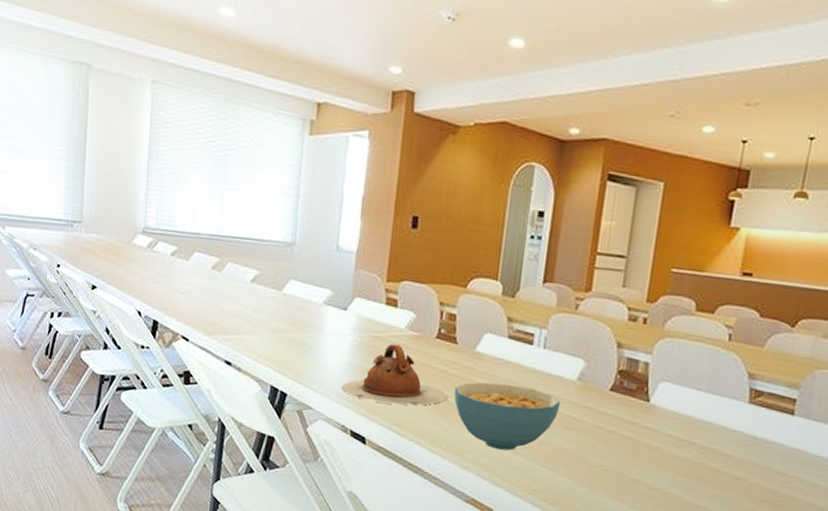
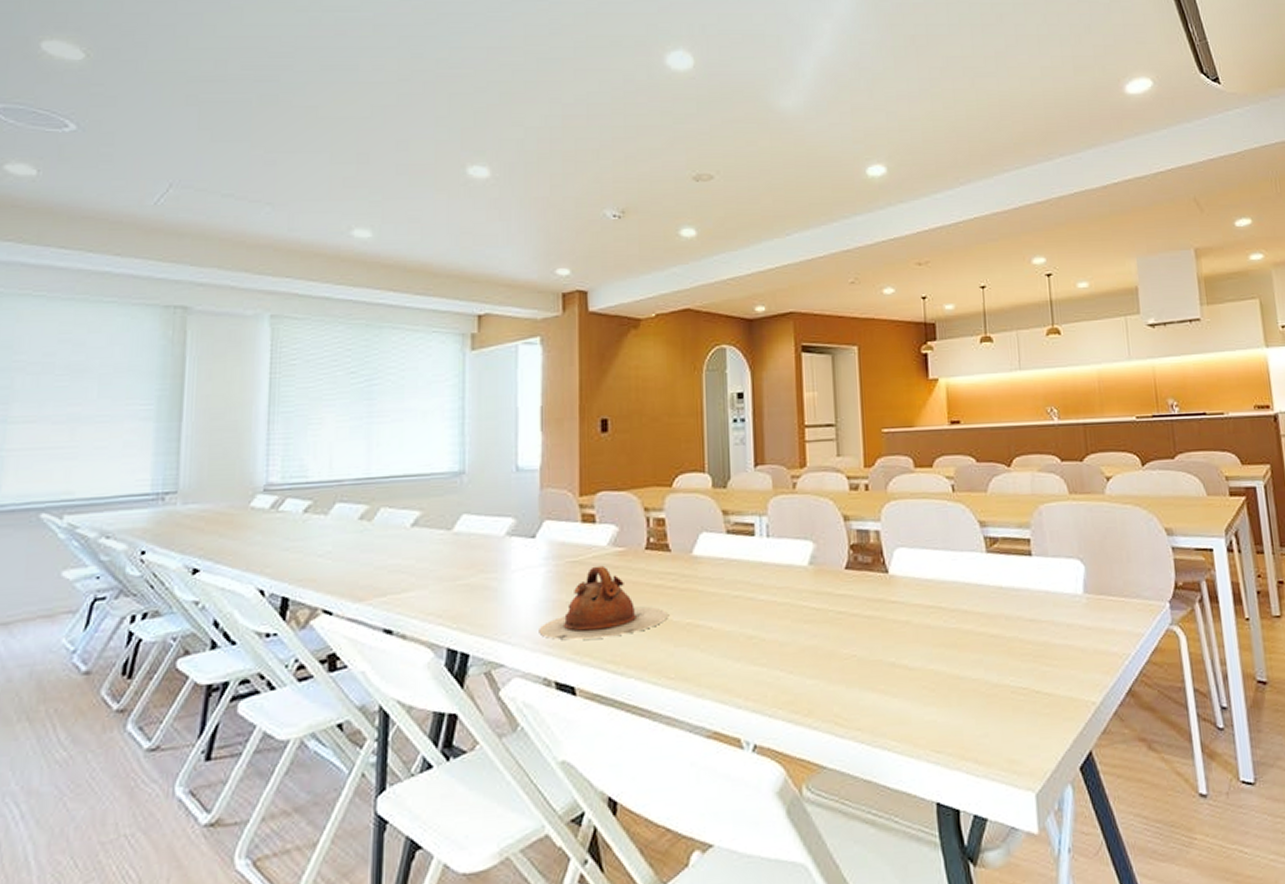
cereal bowl: present [454,382,561,451] -> none [674,584,796,664]

